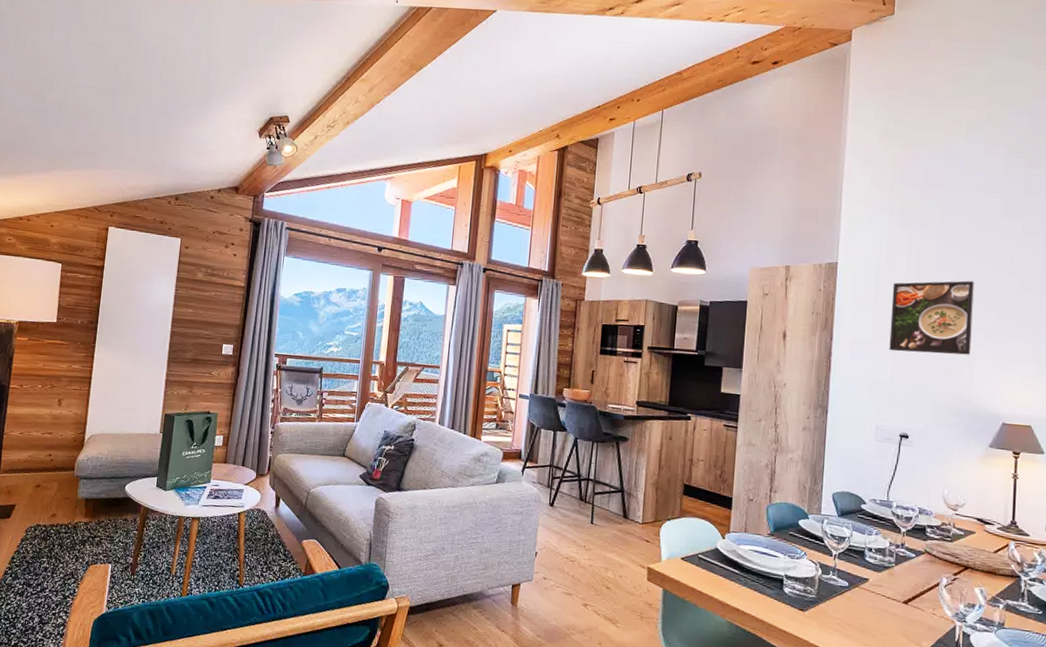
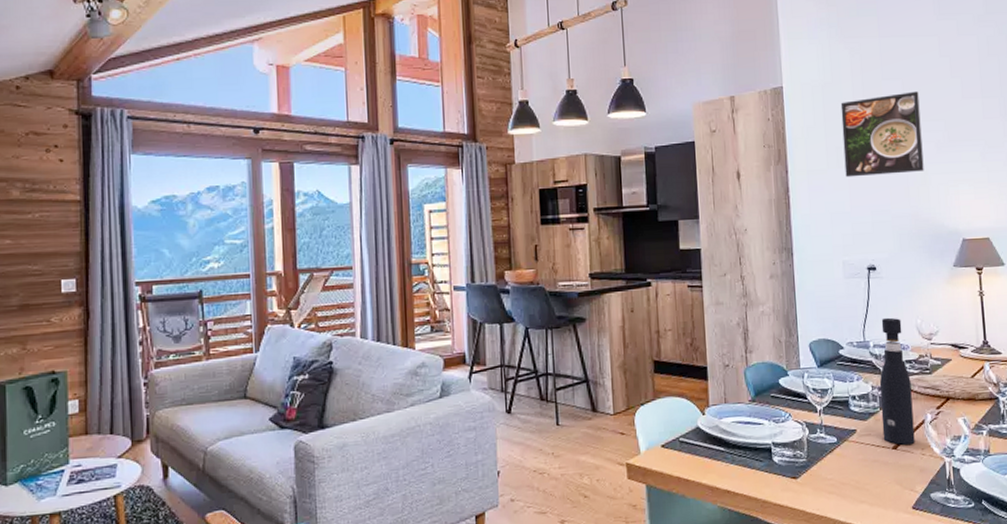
pepper grinder: none [895,483,930,602] -> present [879,317,915,445]

